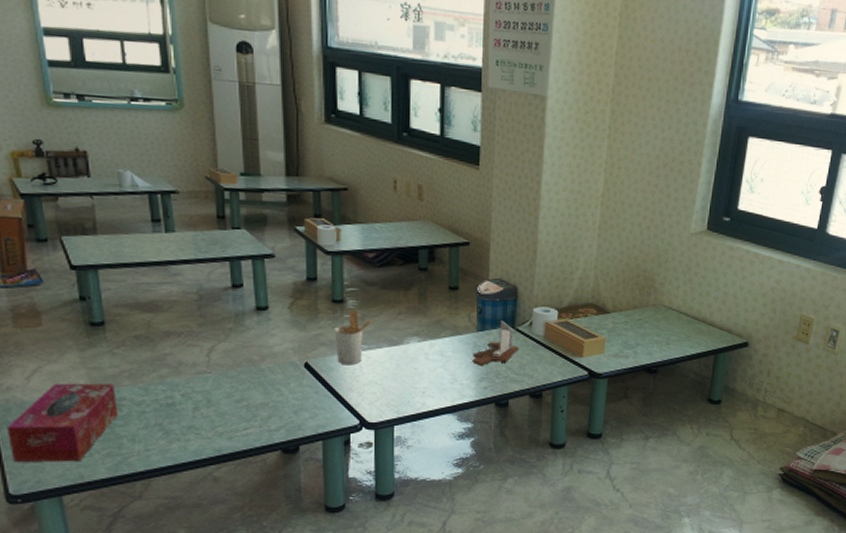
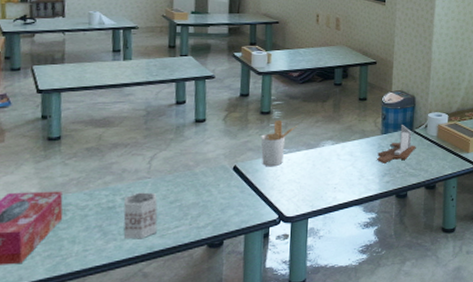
mug: none [183,389,224,441] -> present [123,192,158,239]

